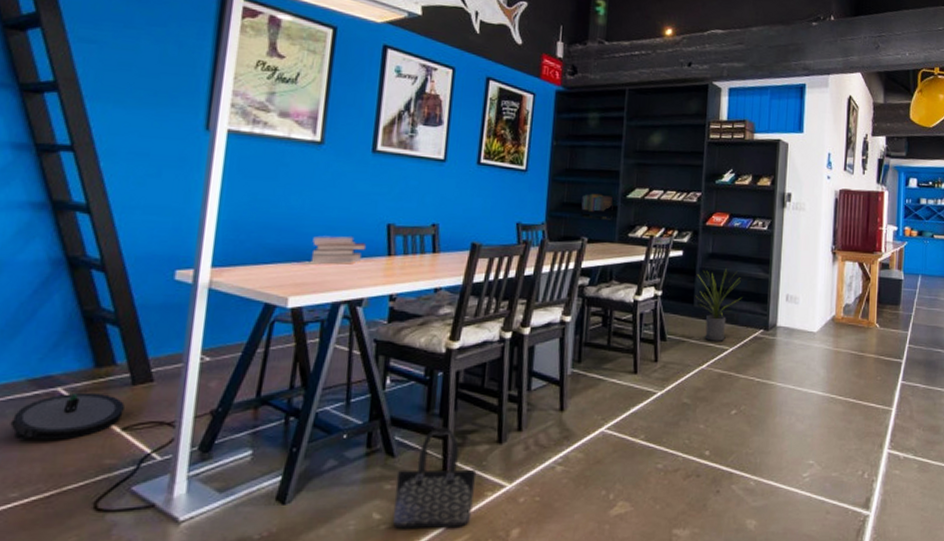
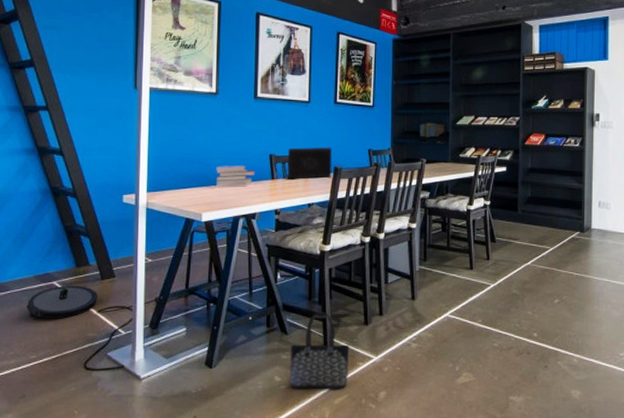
laptop: none [407,216,471,257] -> present [285,147,333,180]
house plant: present [695,268,743,341] -> none [519,181,560,242]

